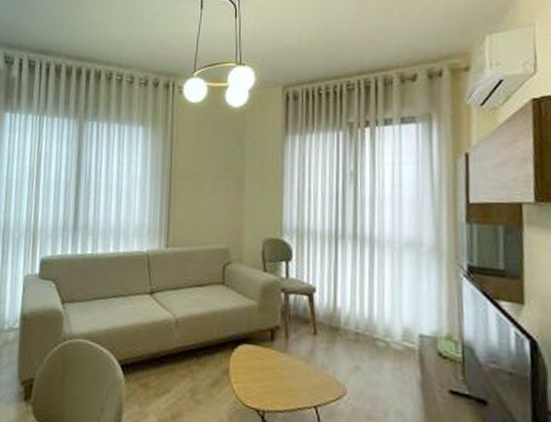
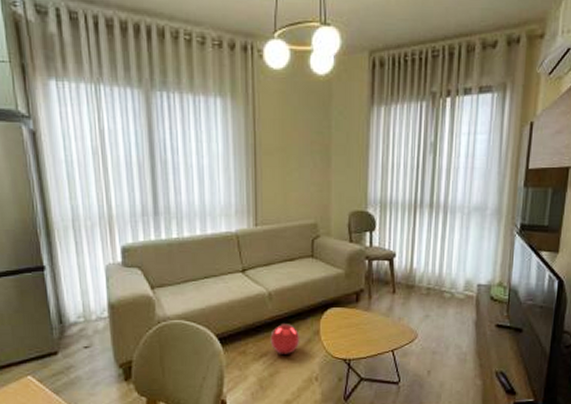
ball: none [174,357,207,394] -> present [270,324,300,354]

